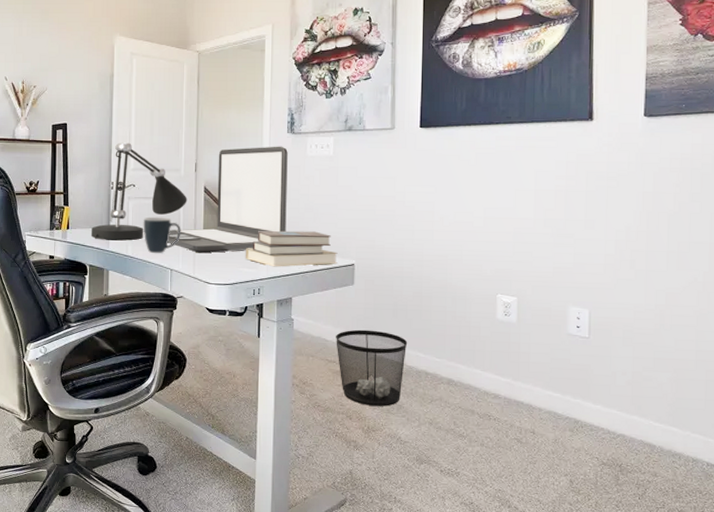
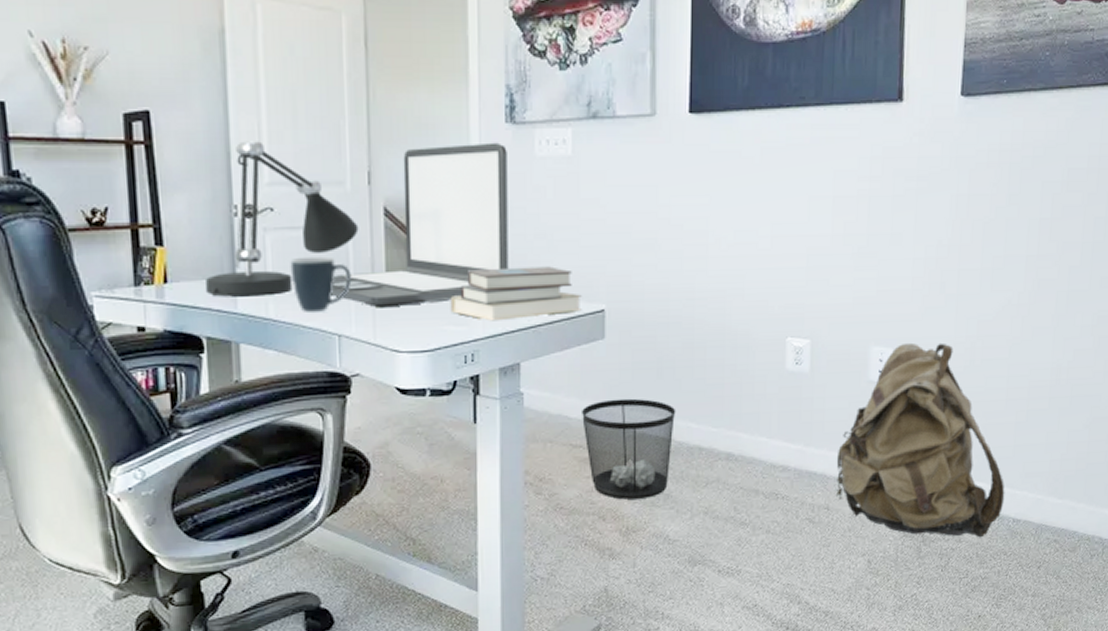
backpack: none [540,306,698,475] -> present [836,342,1005,538]

